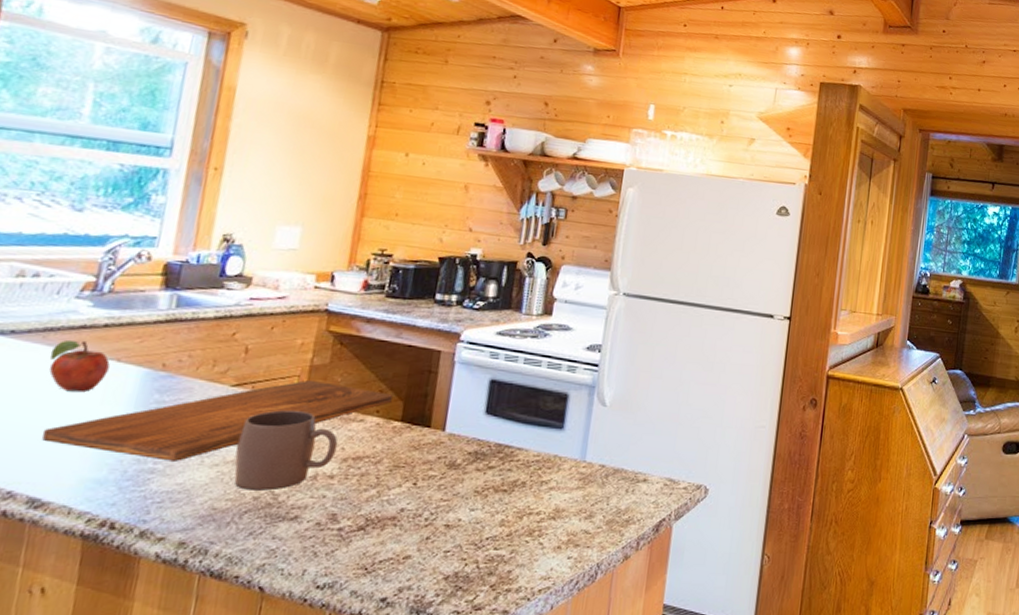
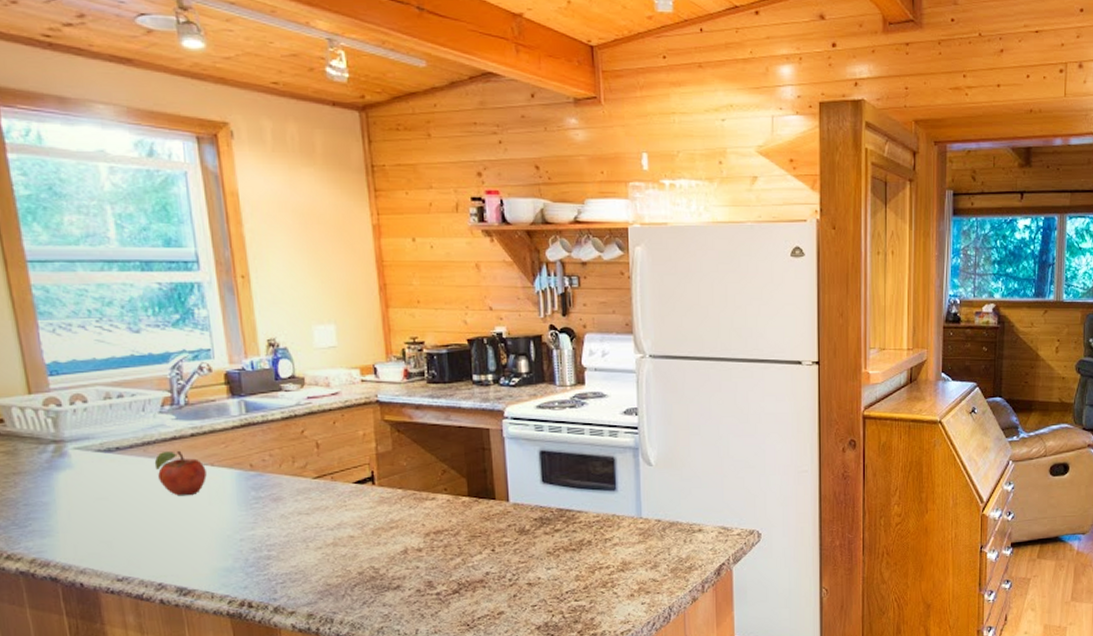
cutting board: present [42,380,393,461] -> none [171,467,455,548]
mug: present [234,410,338,491] -> none [331,495,418,567]

